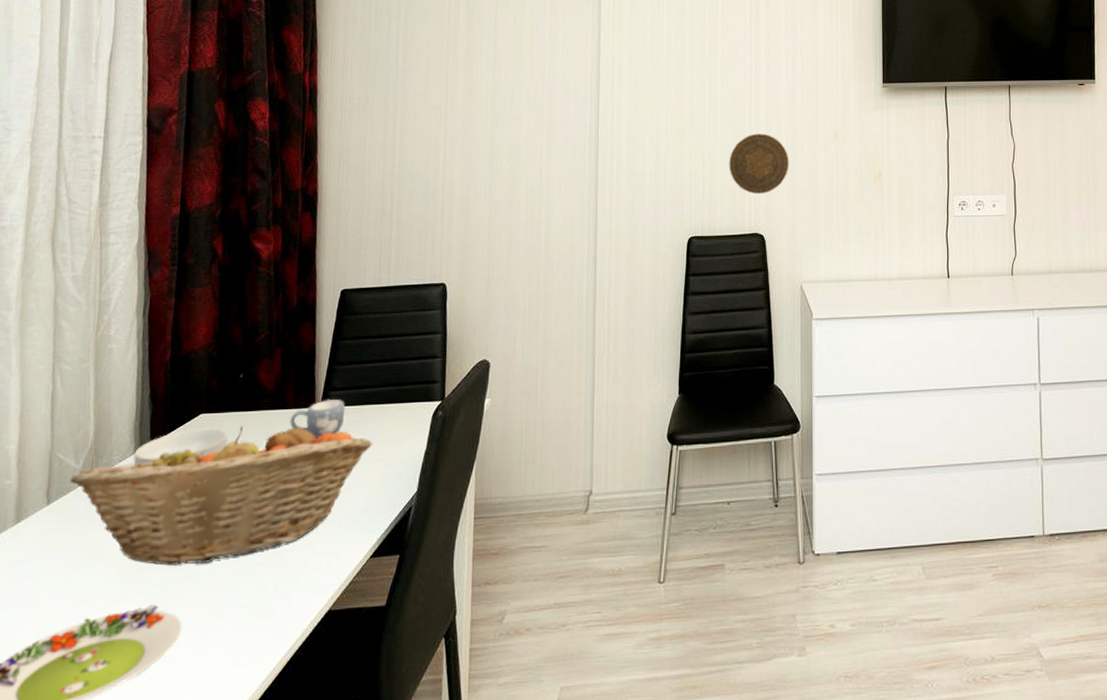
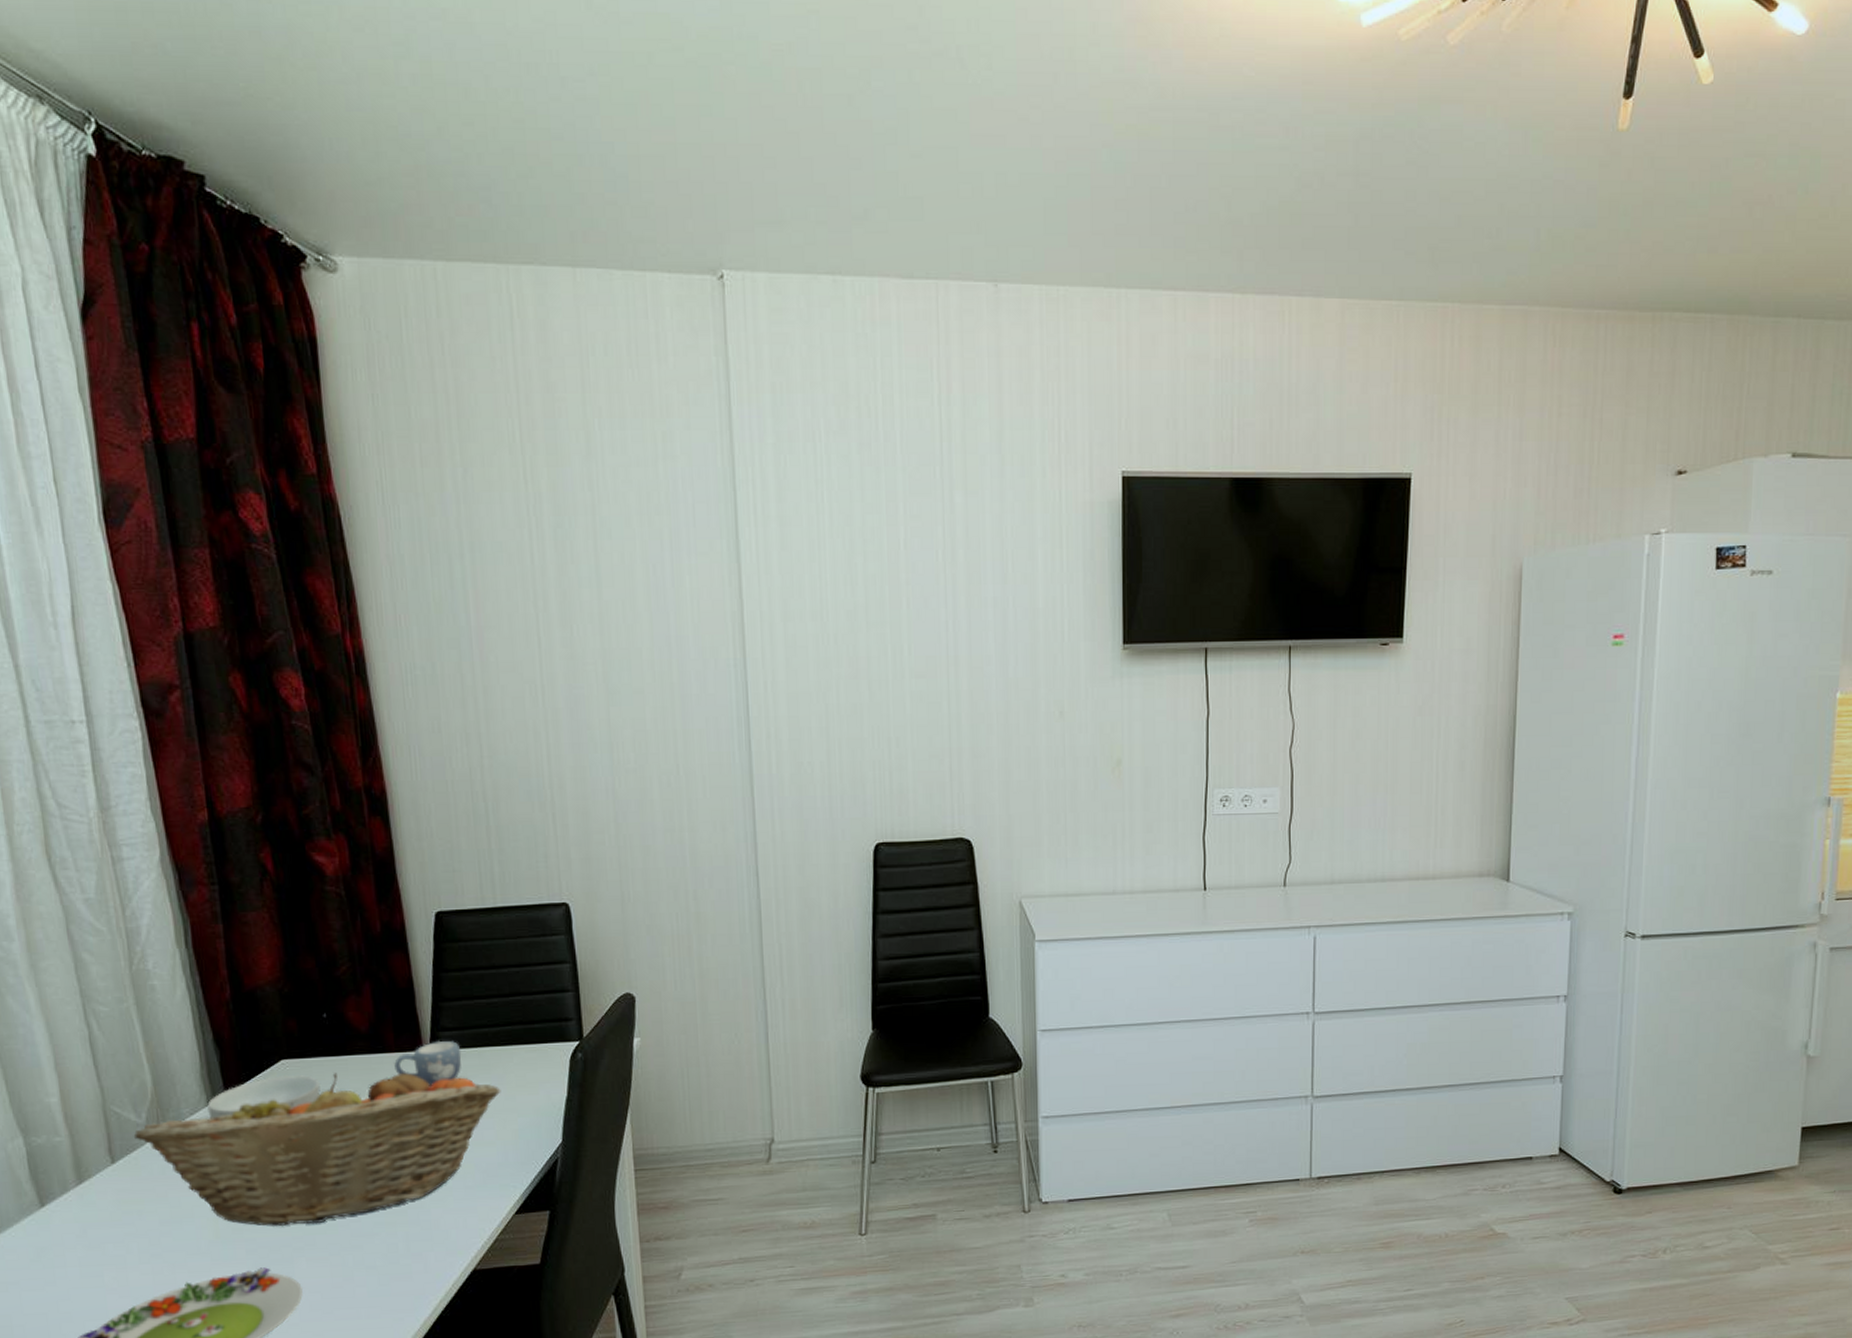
decorative plate: present [729,133,789,194] -> none [922,711,1001,789]

